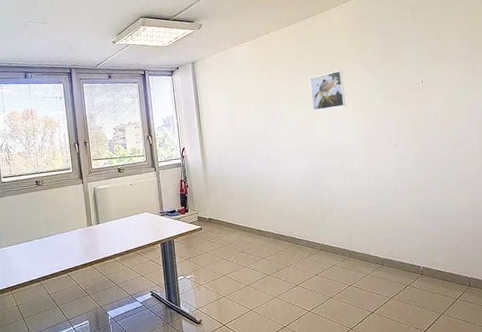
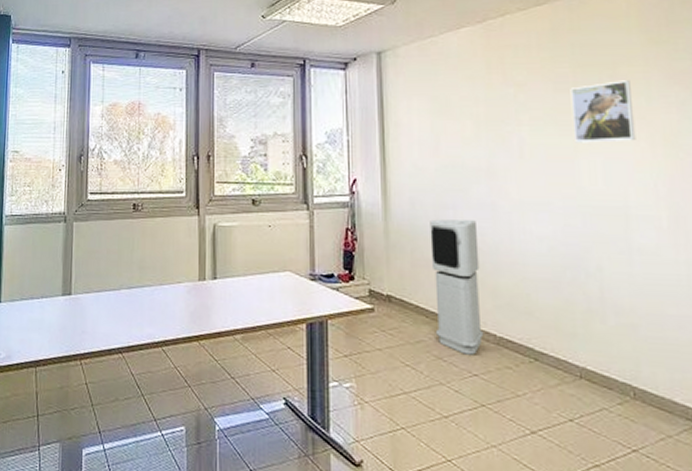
air purifier: none [231,166,267,247] -> present [430,219,484,355]

